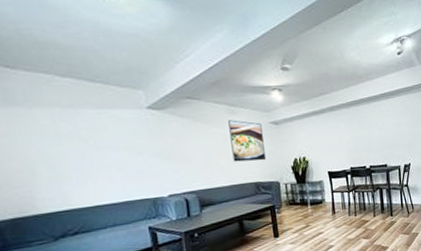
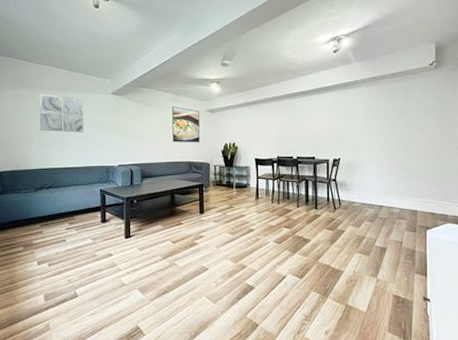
wall art: none [38,111,115,162] -> present [39,93,84,133]

